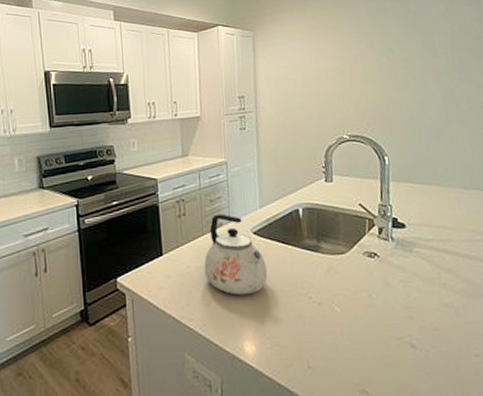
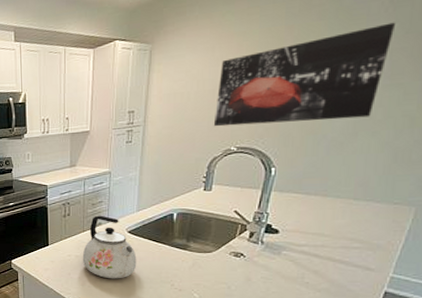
wall art: none [320,26,457,114] -> present [213,22,396,127]

